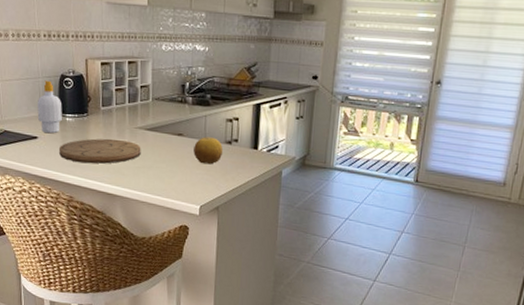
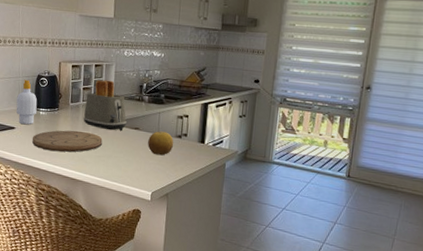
toaster: none [117,79,168,138] -> present [83,80,127,131]

